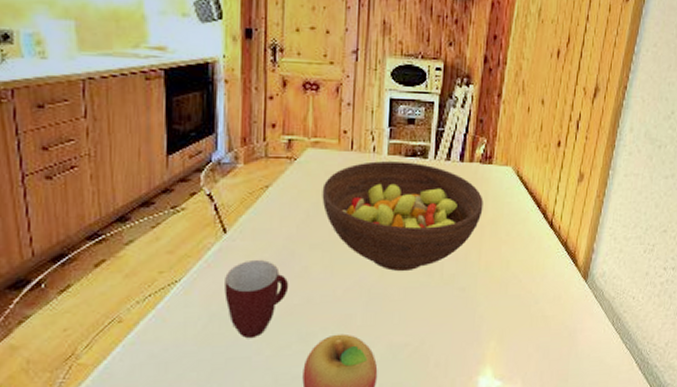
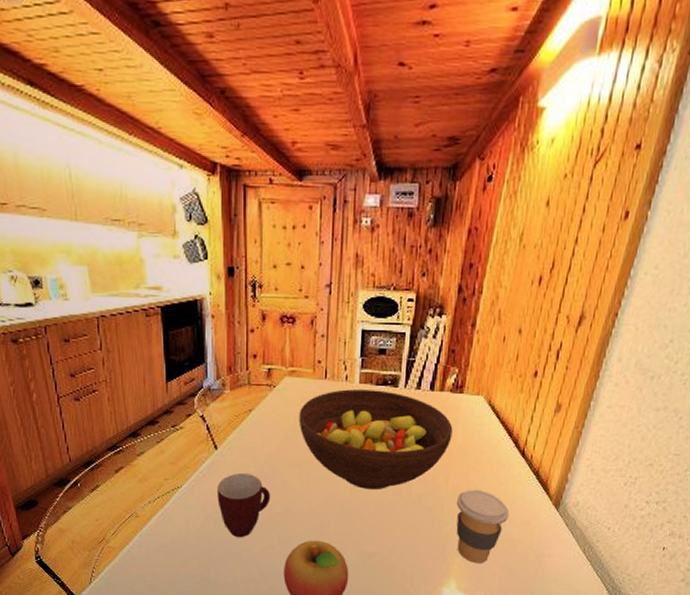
coffee cup: none [489,265,542,346] -> present [456,490,510,563]

